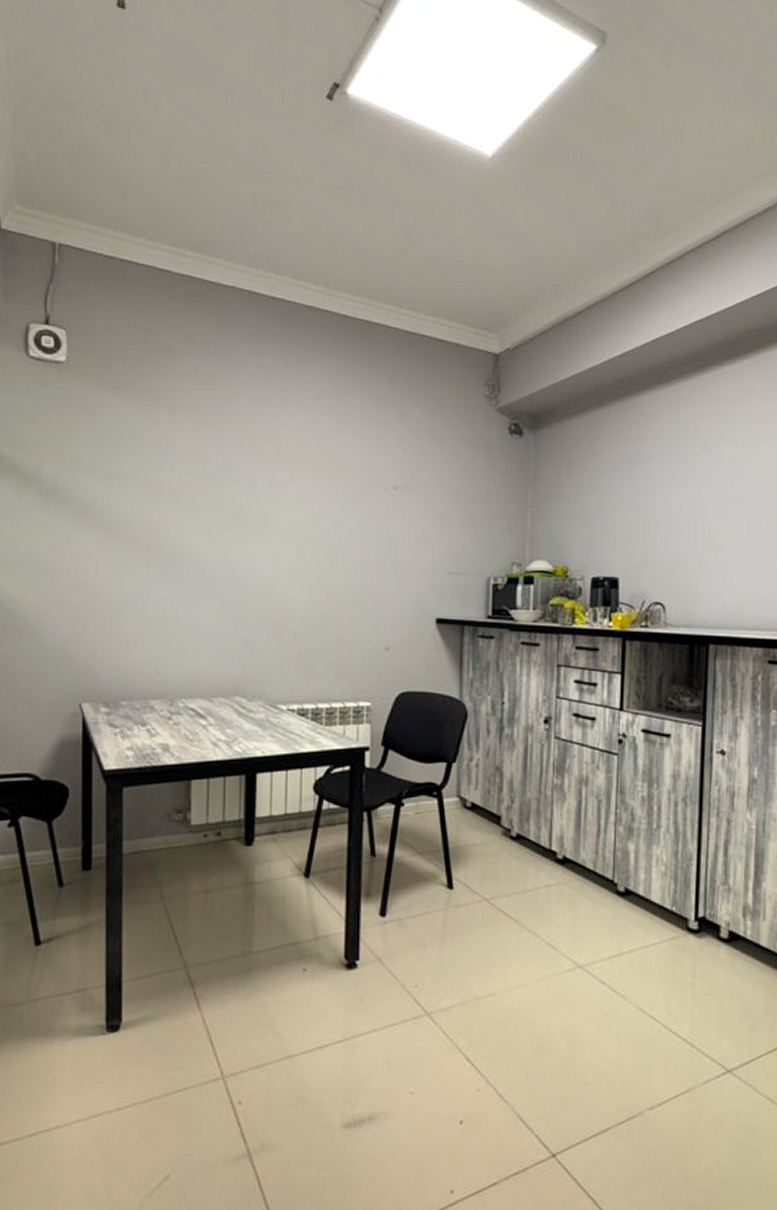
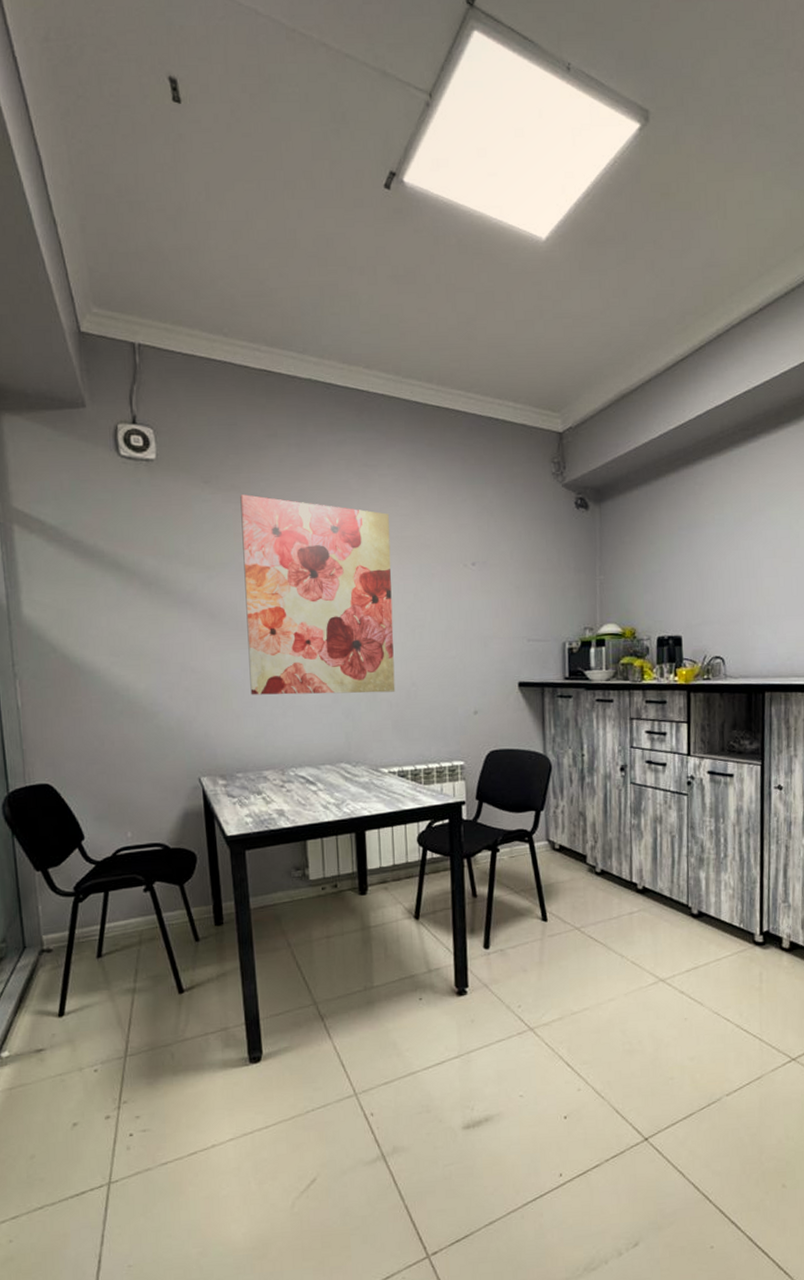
wall art: none [144,403,307,621] -> present [240,494,396,695]

